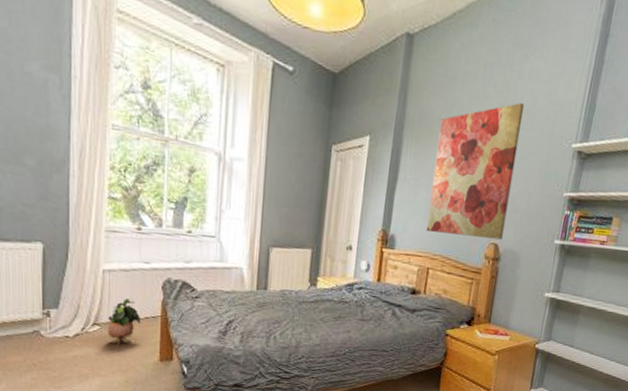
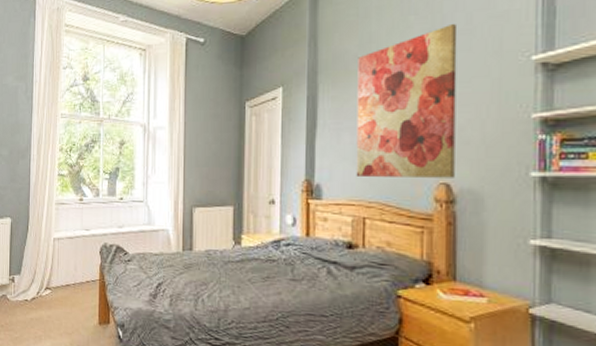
potted plant: present [107,298,141,346] -> none [56,264,83,309]

